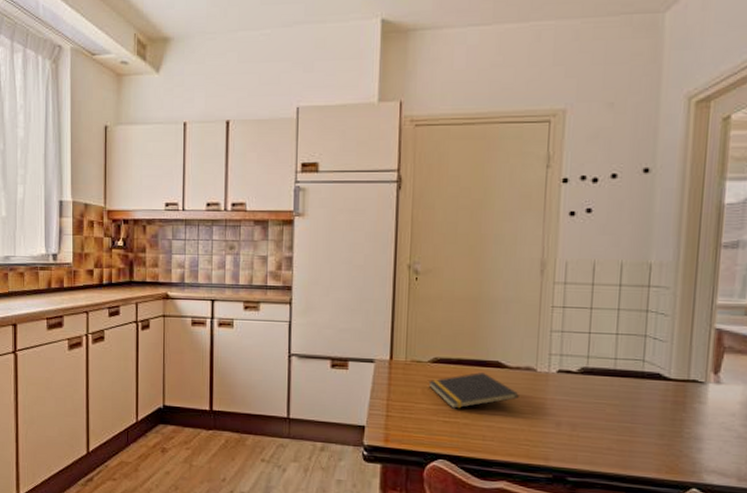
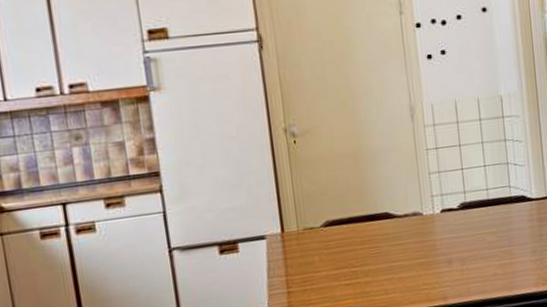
notepad: present [428,372,519,409] -> none [324,226,412,270]

